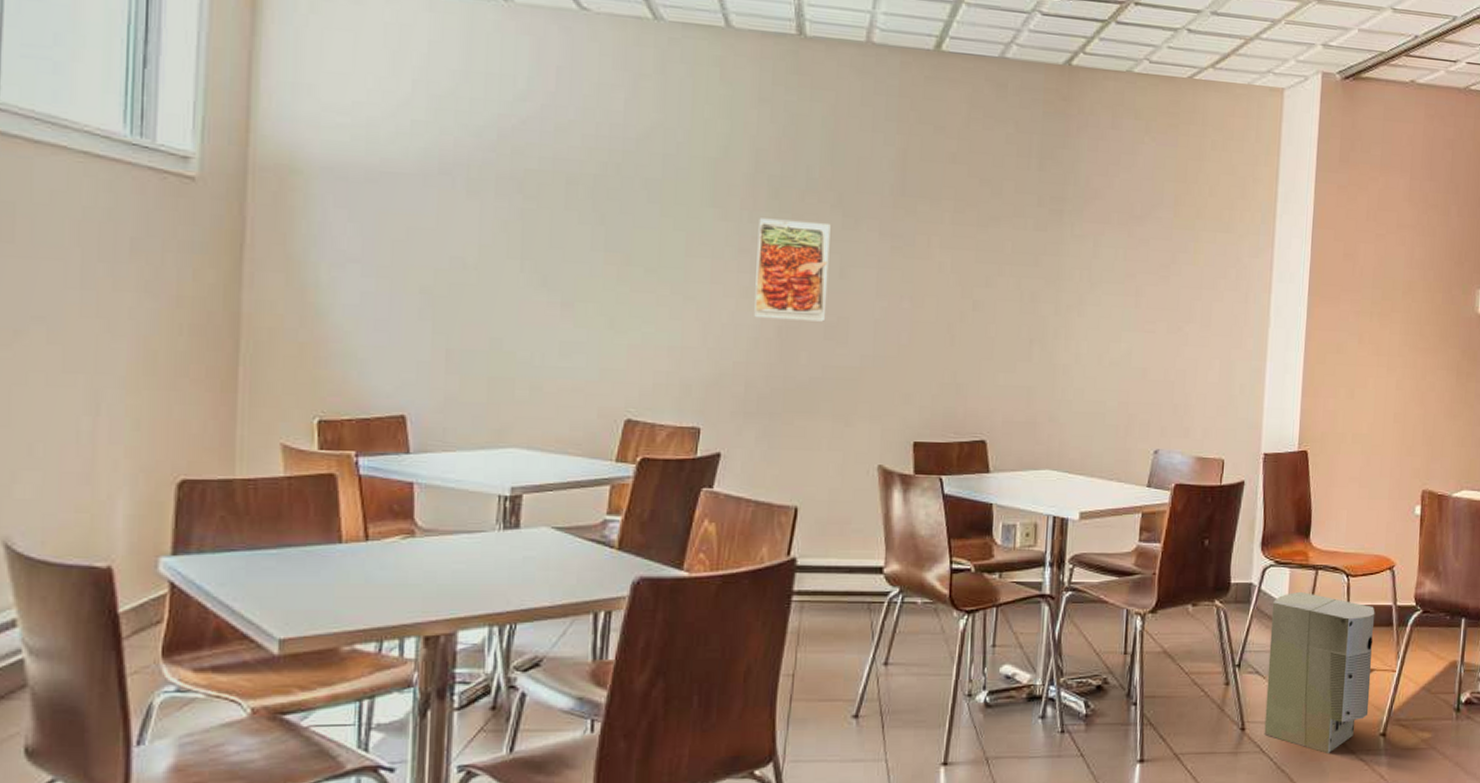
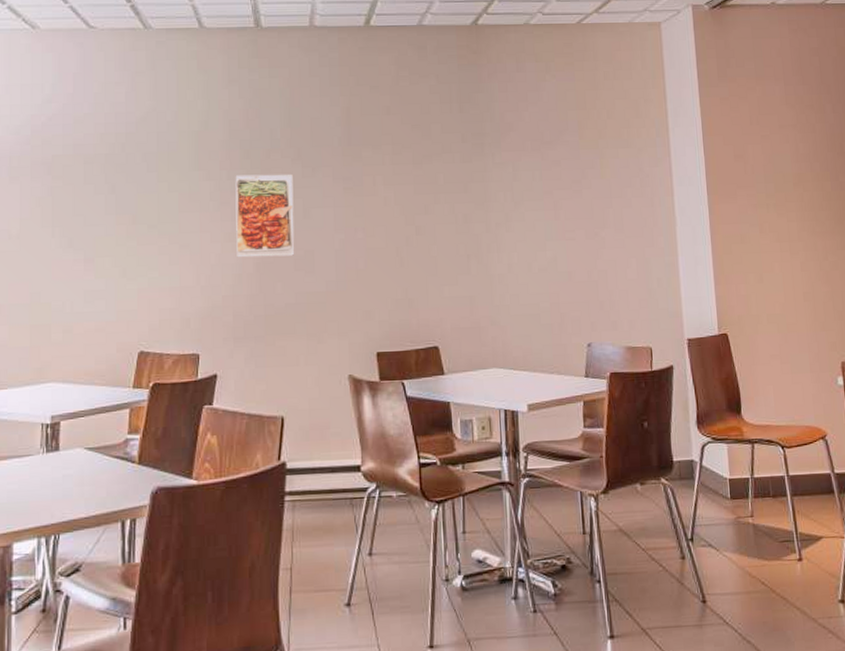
air purifier: present [1264,591,1375,753] -> none [715,465,824,622]

